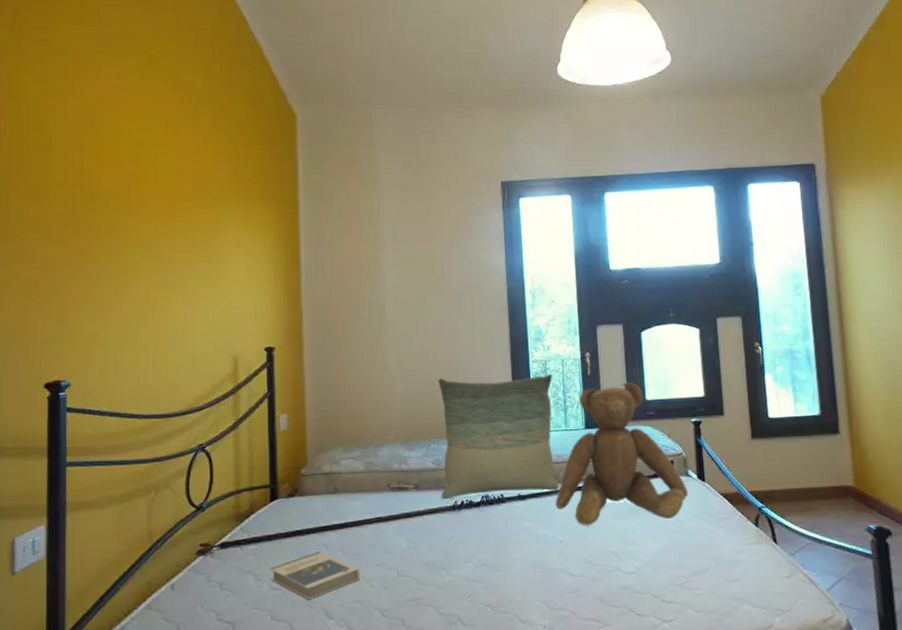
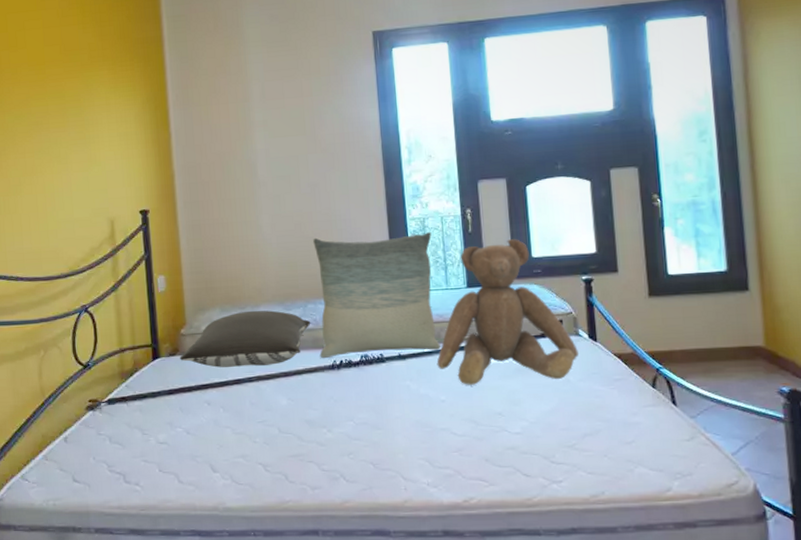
hardback book: present [270,551,360,600] -> none [155,408,242,454]
pillow: none [299,450,434,509] -> present [180,310,311,368]

